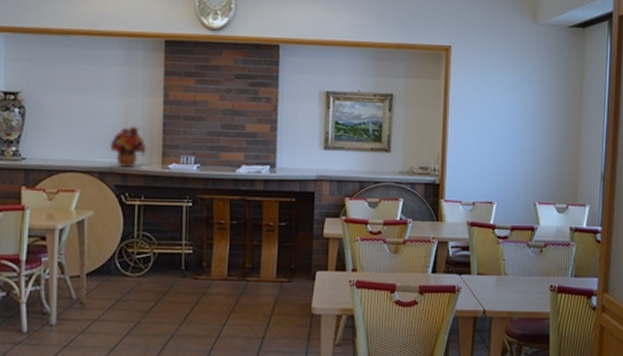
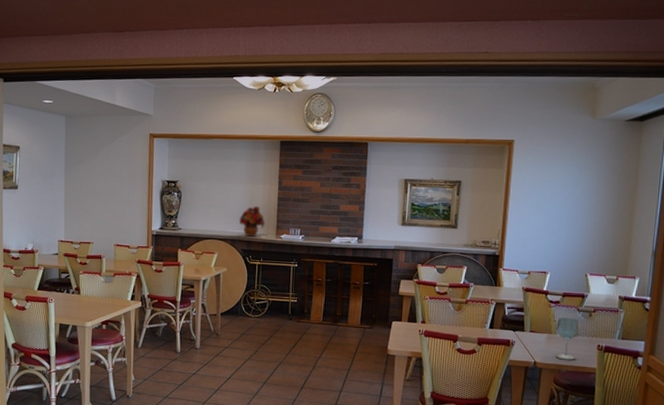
wine glass: none [504,255,532,305] -> present [555,317,581,360]

